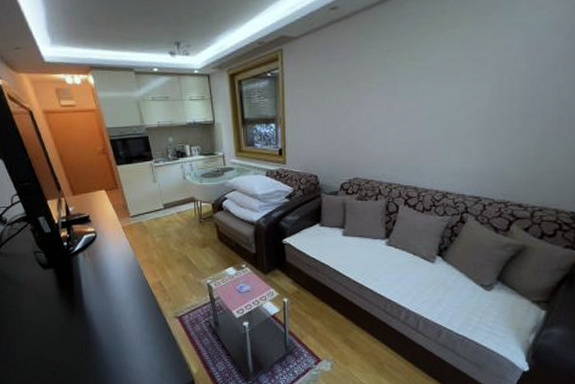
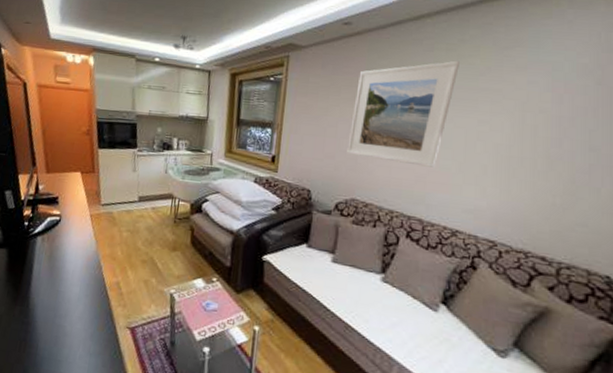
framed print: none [346,33,442,140] -> present [347,60,459,168]

